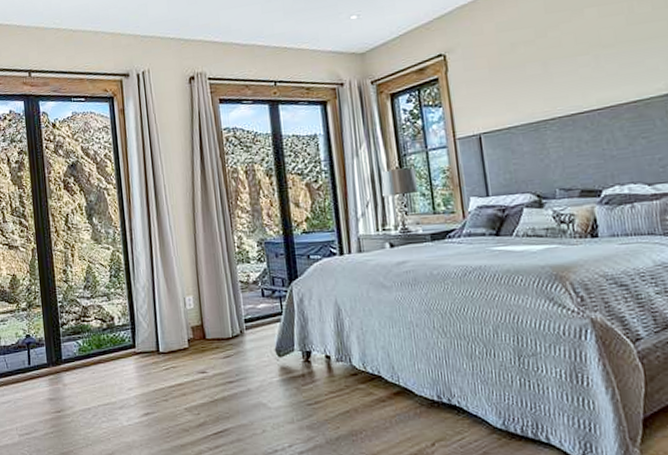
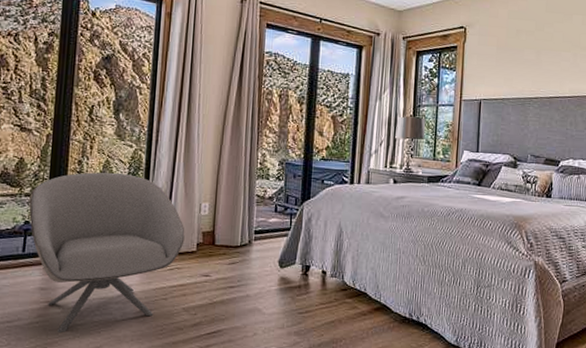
armchair: none [26,277,175,441] -> present [29,172,185,332]

